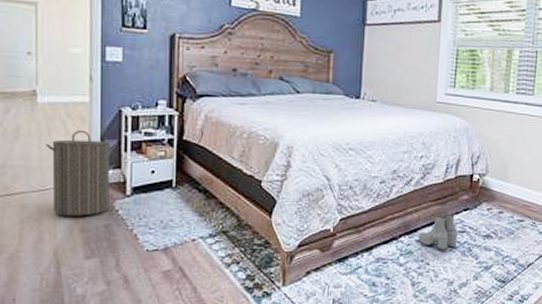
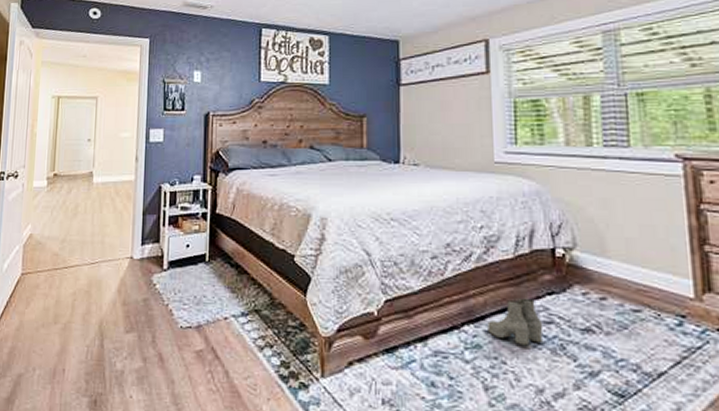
laundry hamper: present [46,129,116,216] -> none [97,206,156,290]

